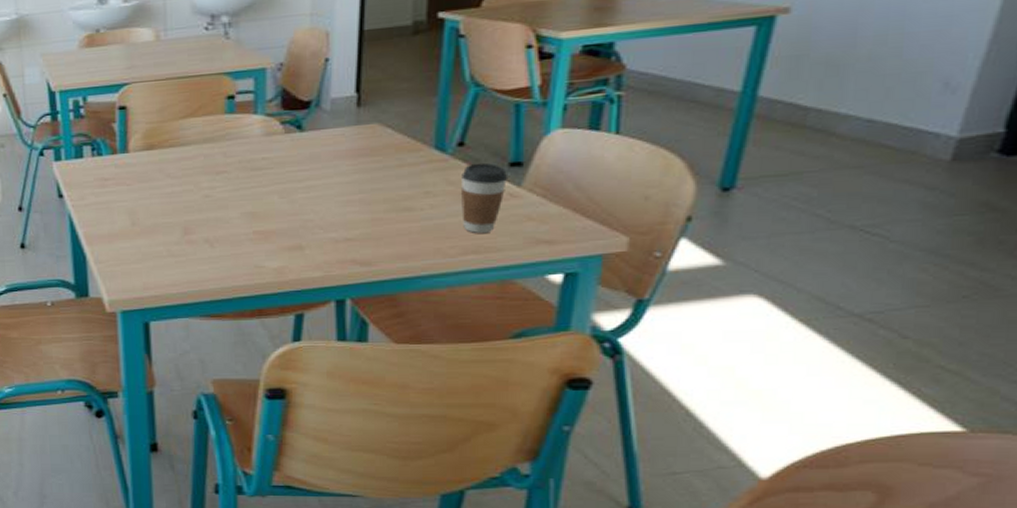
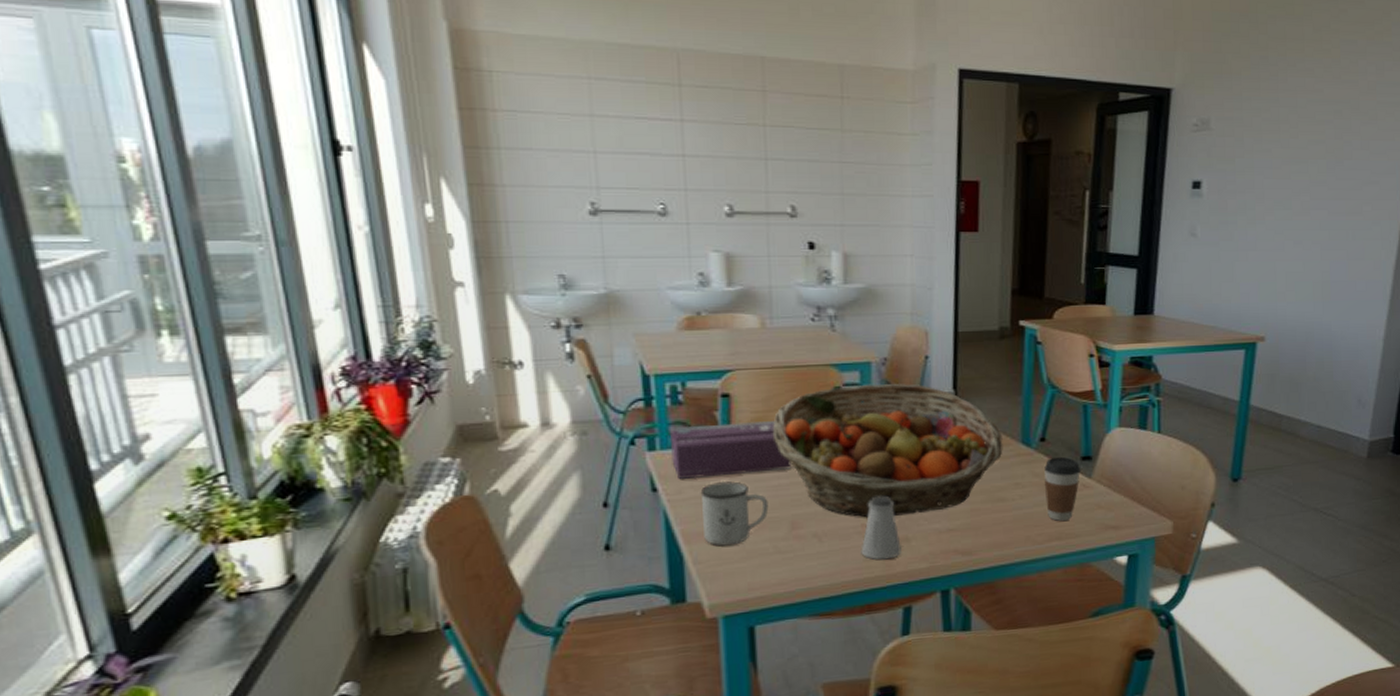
tissue box: none [72,131,185,187] -> present [669,421,792,479]
mug: none [100,188,163,248] -> present [700,481,769,546]
fruit basket: none [167,89,412,225] -> present [773,383,1003,518]
saltshaker: none [252,203,296,267] -> present [860,495,903,560]

